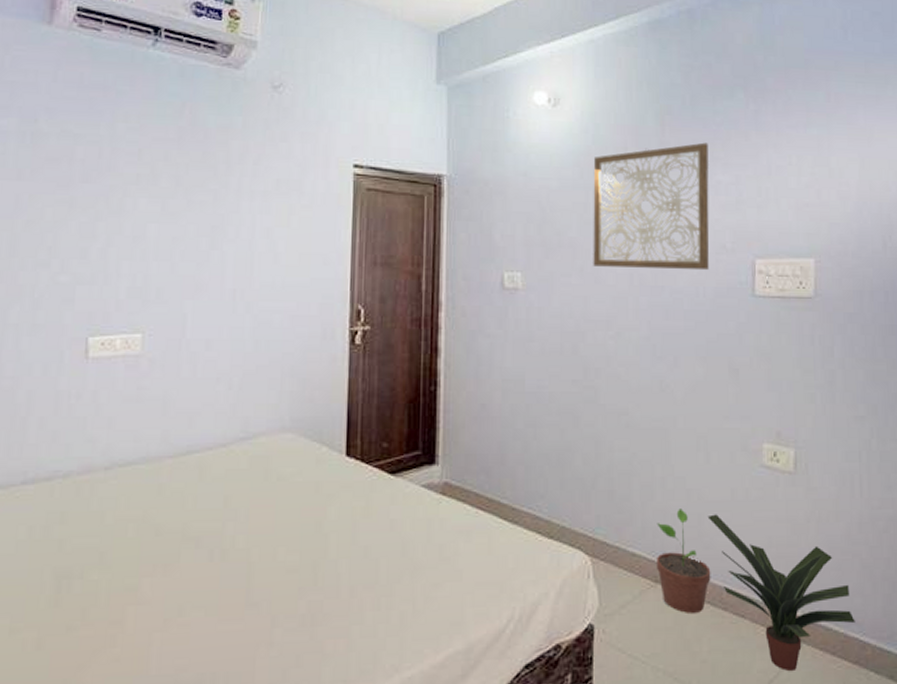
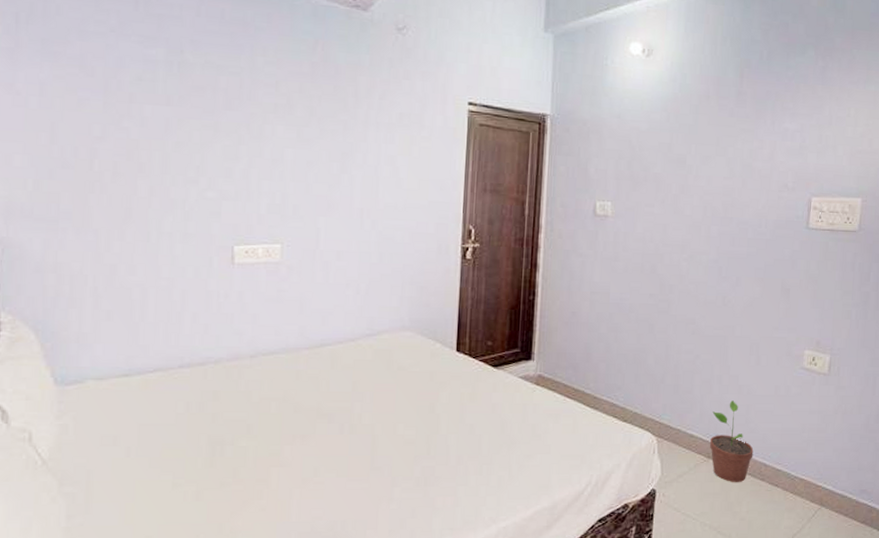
wall art: present [593,142,709,271] -> none [673,94,780,206]
potted plant: present [707,514,855,671] -> none [754,406,866,527]

